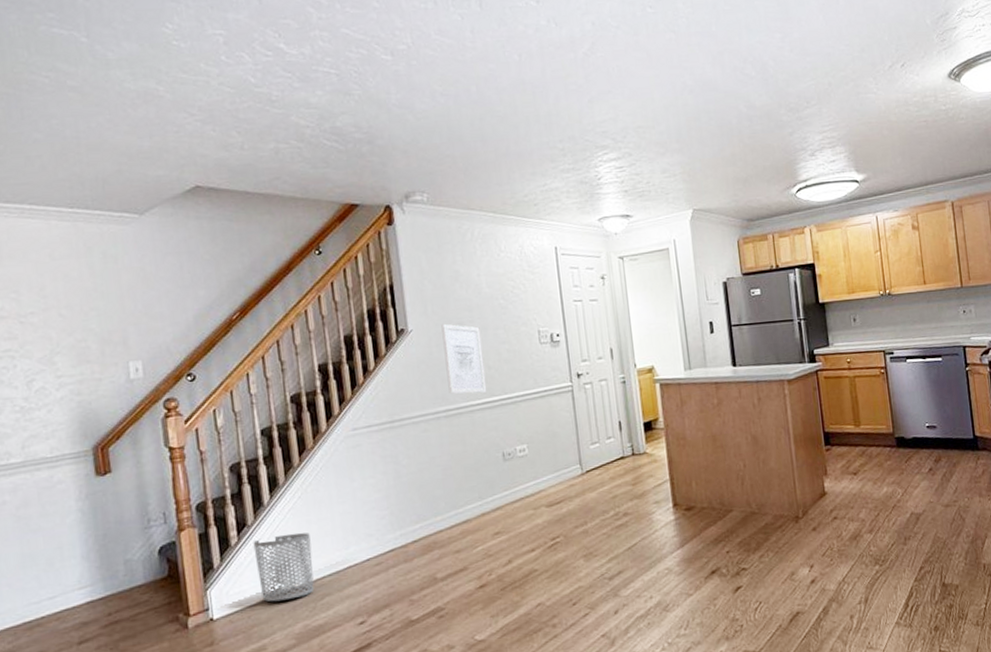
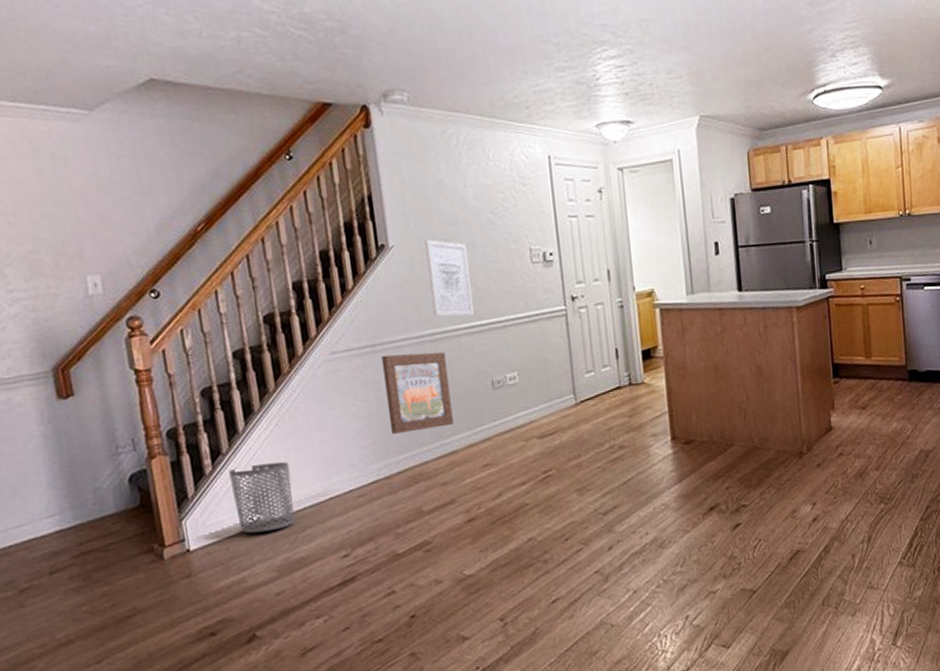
wall art: none [399,427,467,505] -> present [380,352,454,434]

